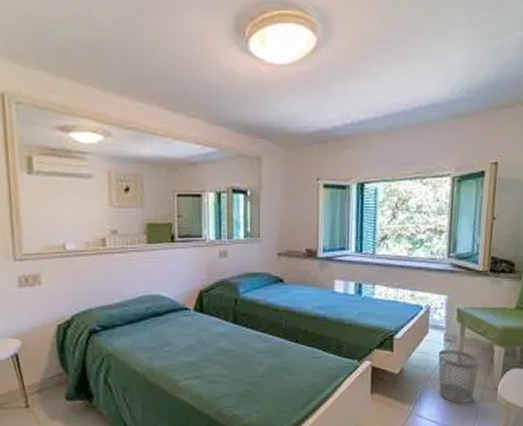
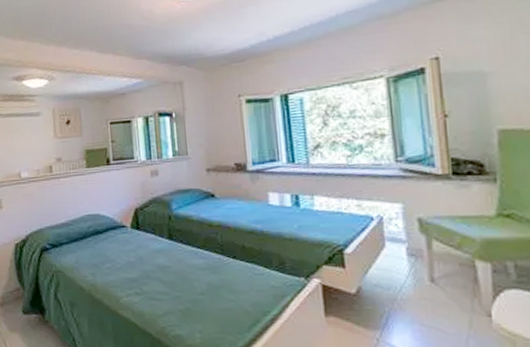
wastebasket: present [438,349,480,404] -> none [403,265,460,332]

